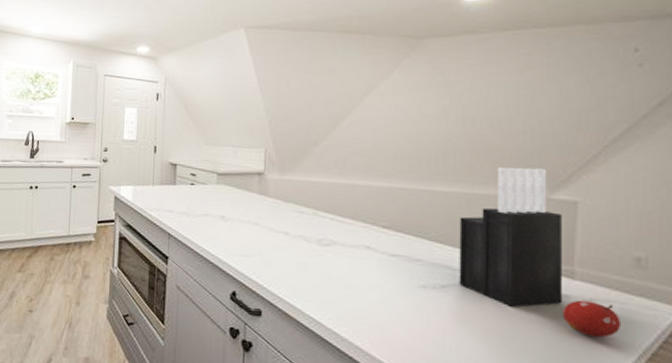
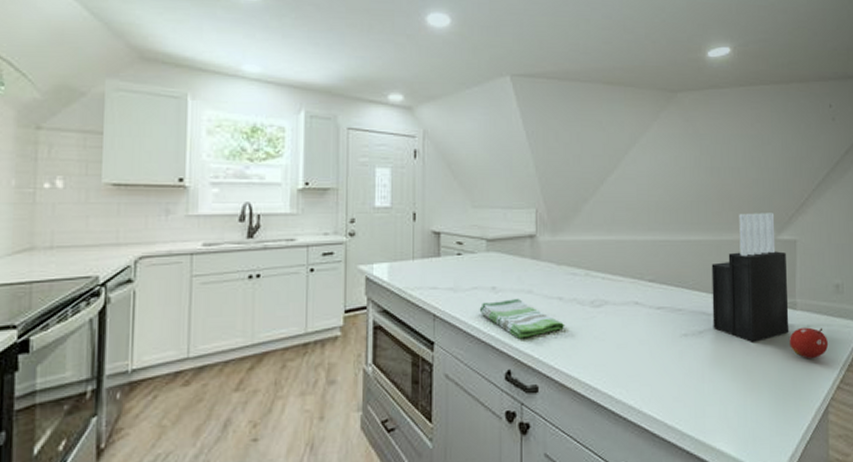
dish towel: none [208,228,289,265] -> present [479,299,564,338]

